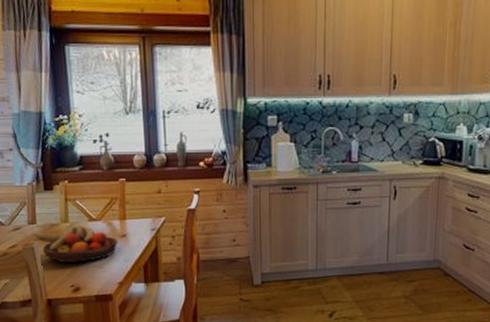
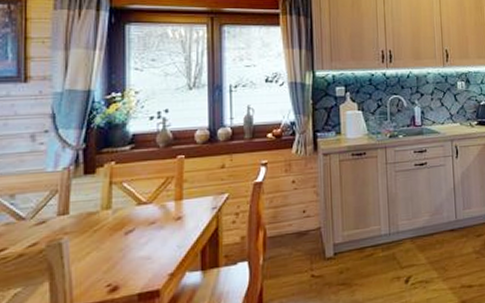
fruit bowl: present [34,225,118,263] -> none [65,210,171,258]

